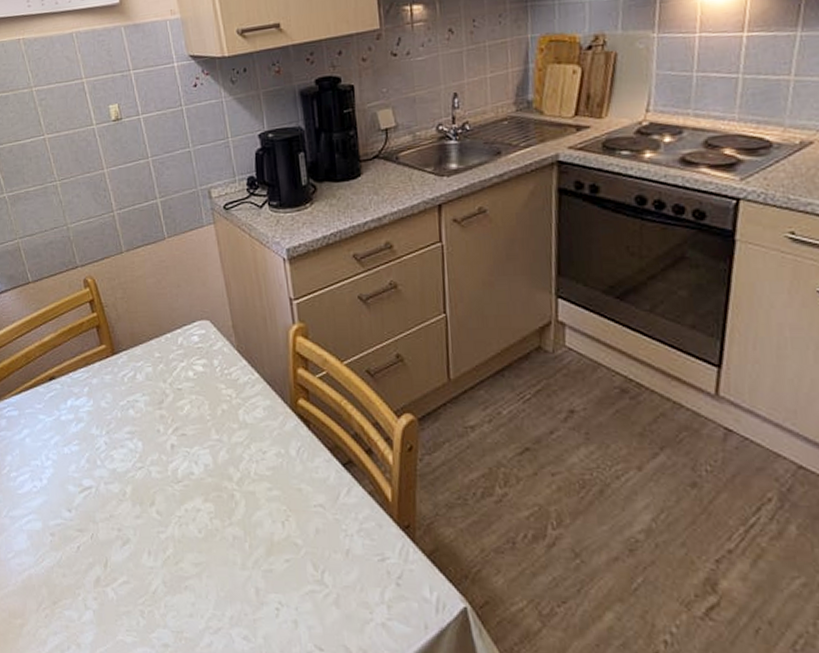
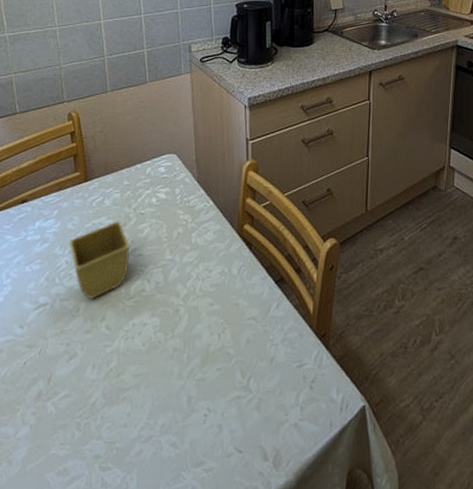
flower pot: none [105,398,172,484] -> present [69,221,131,300]

